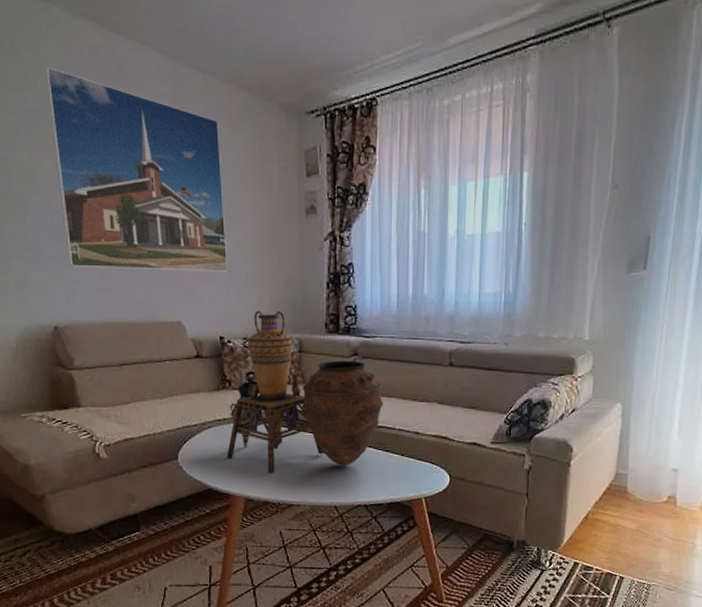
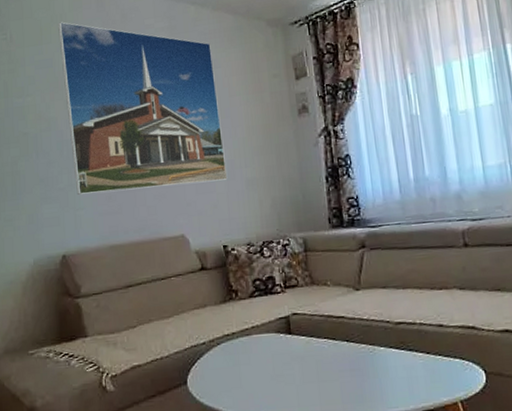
decorative vase: present [226,310,383,474] -> none [237,211,399,391]

